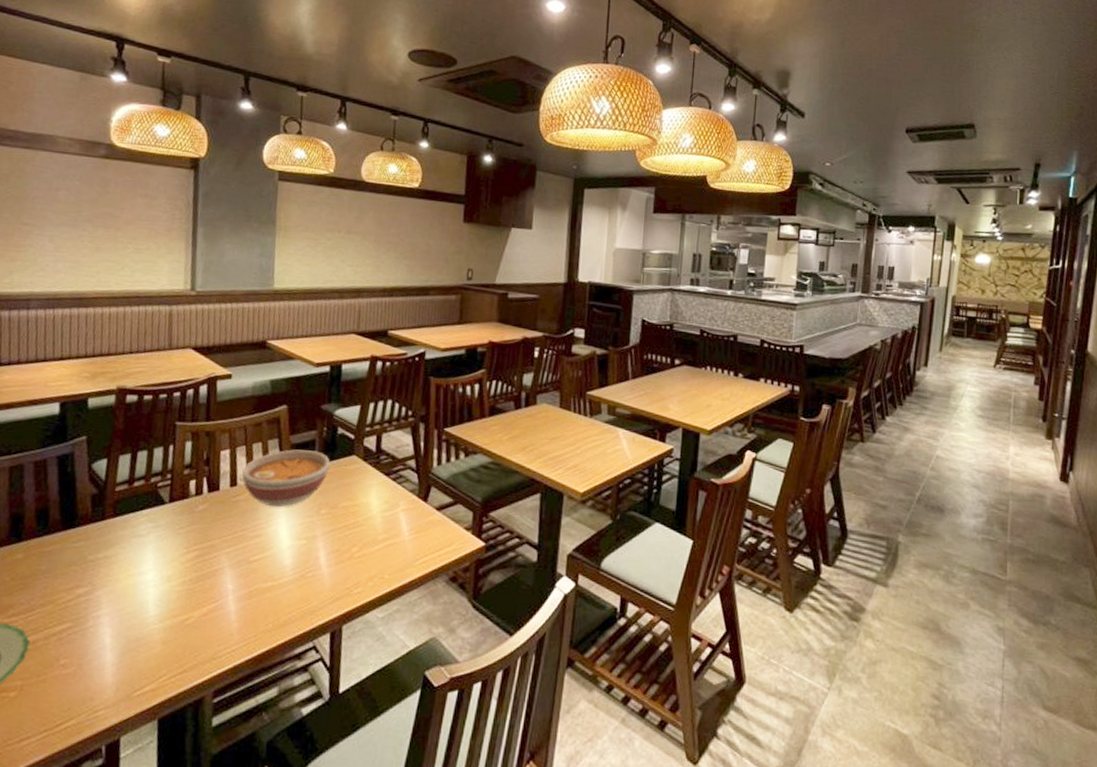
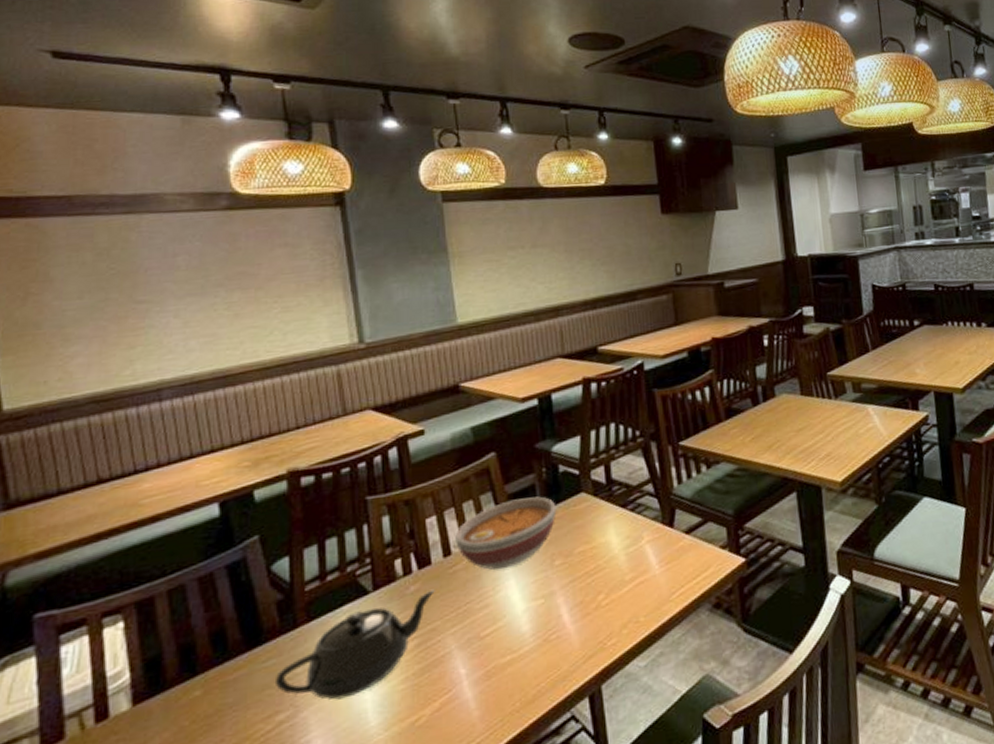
teapot: none [79,512,219,588] -> present [274,589,435,700]

